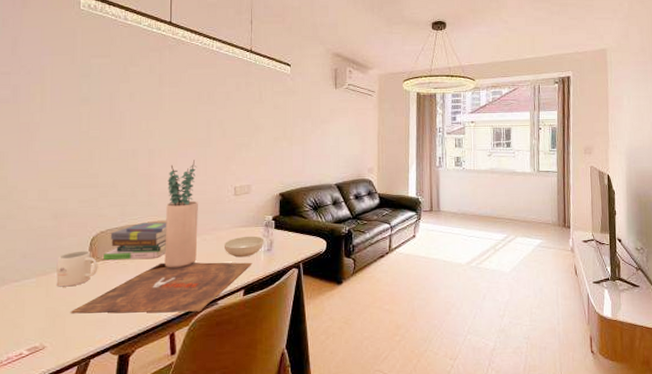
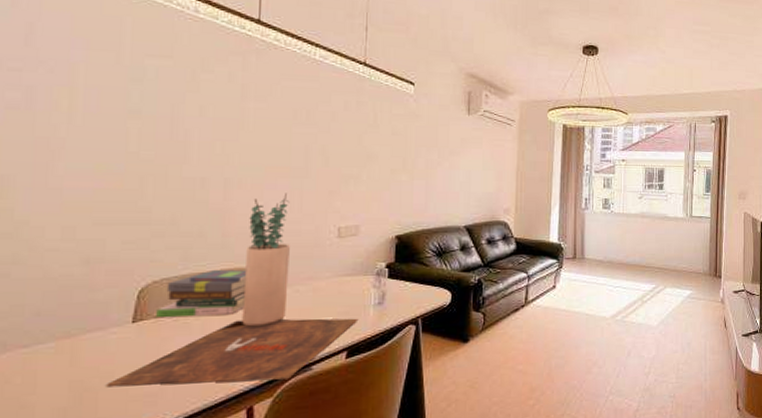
mug: present [56,250,98,287] -> none [85,305,149,353]
bowl: present [225,235,265,258] -> none [323,286,375,313]

